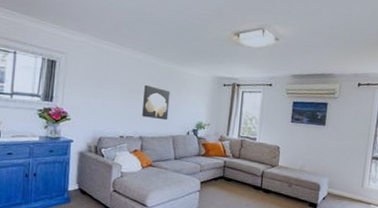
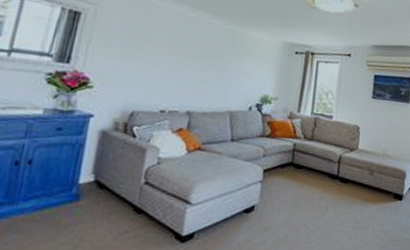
wall art: present [142,85,170,121] -> none [192,48,230,92]

